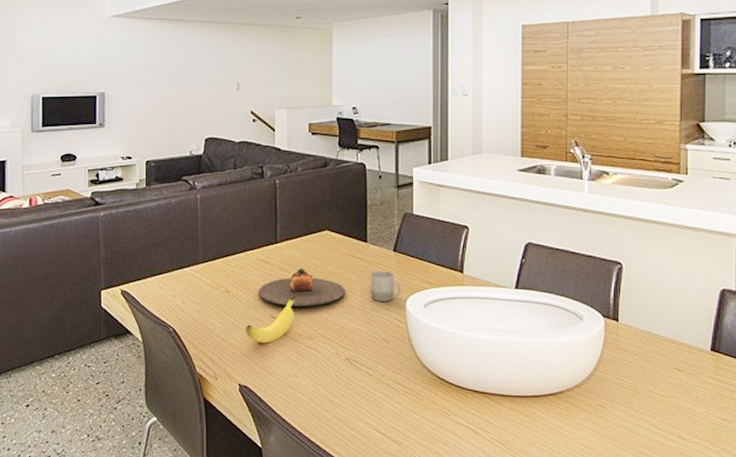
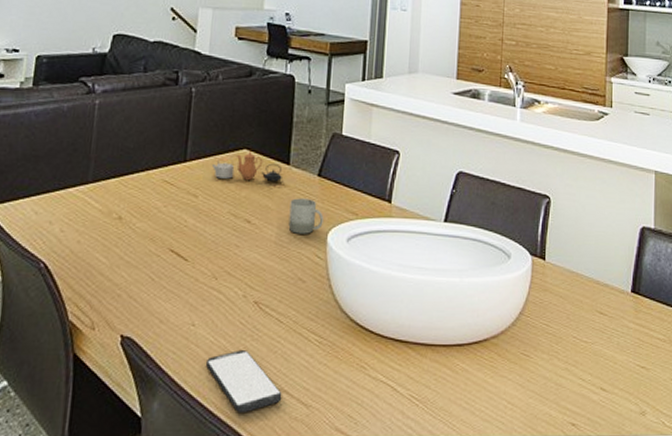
banana: present [245,295,296,343] -> none [136,224,203,284]
plate: present [258,267,346,307] -> none [157,192,261,239]
teapot: none [299,232,361,258] -> present [211,151,282,182]
smartphone: none [310,397,376,448] -> present [206,350,282,414]

